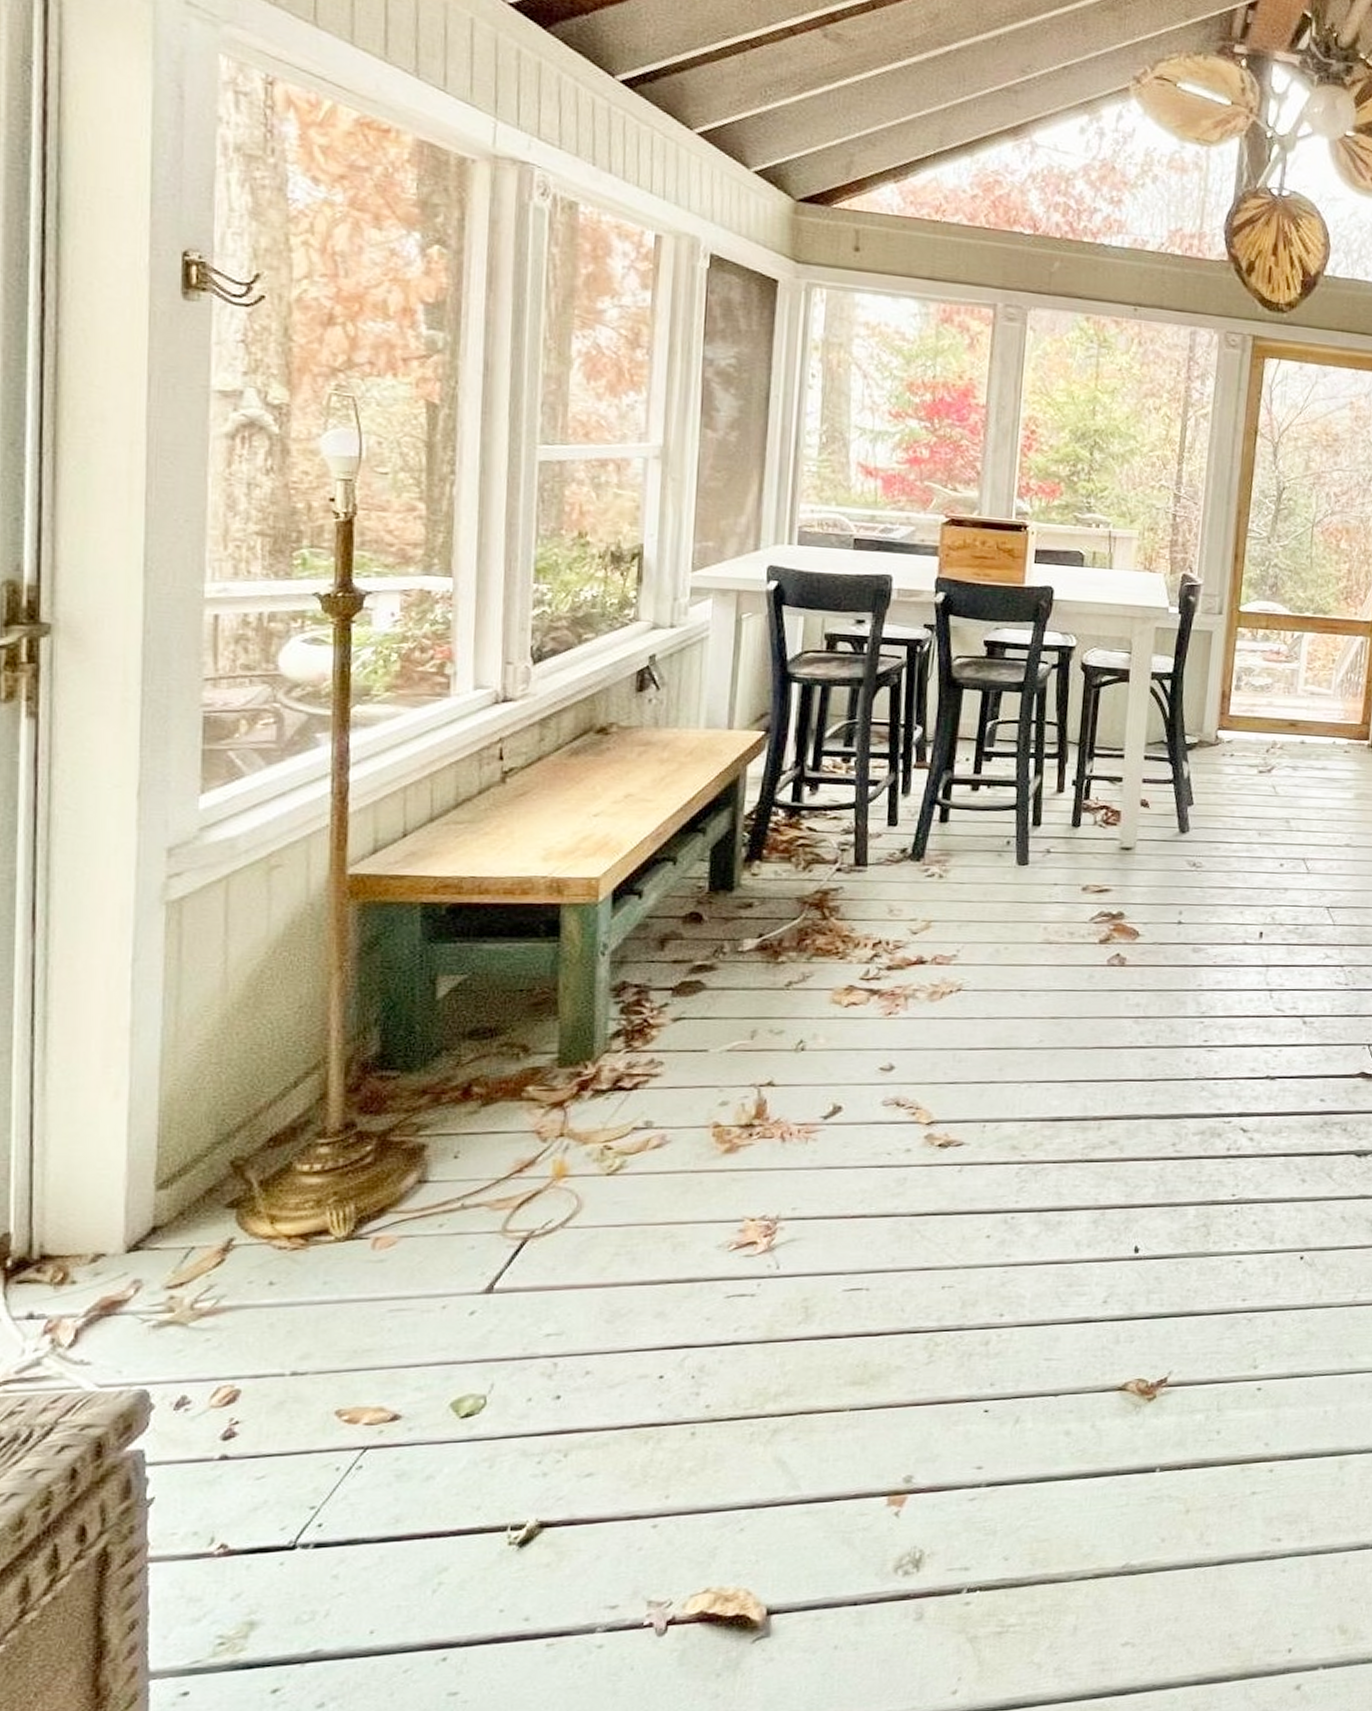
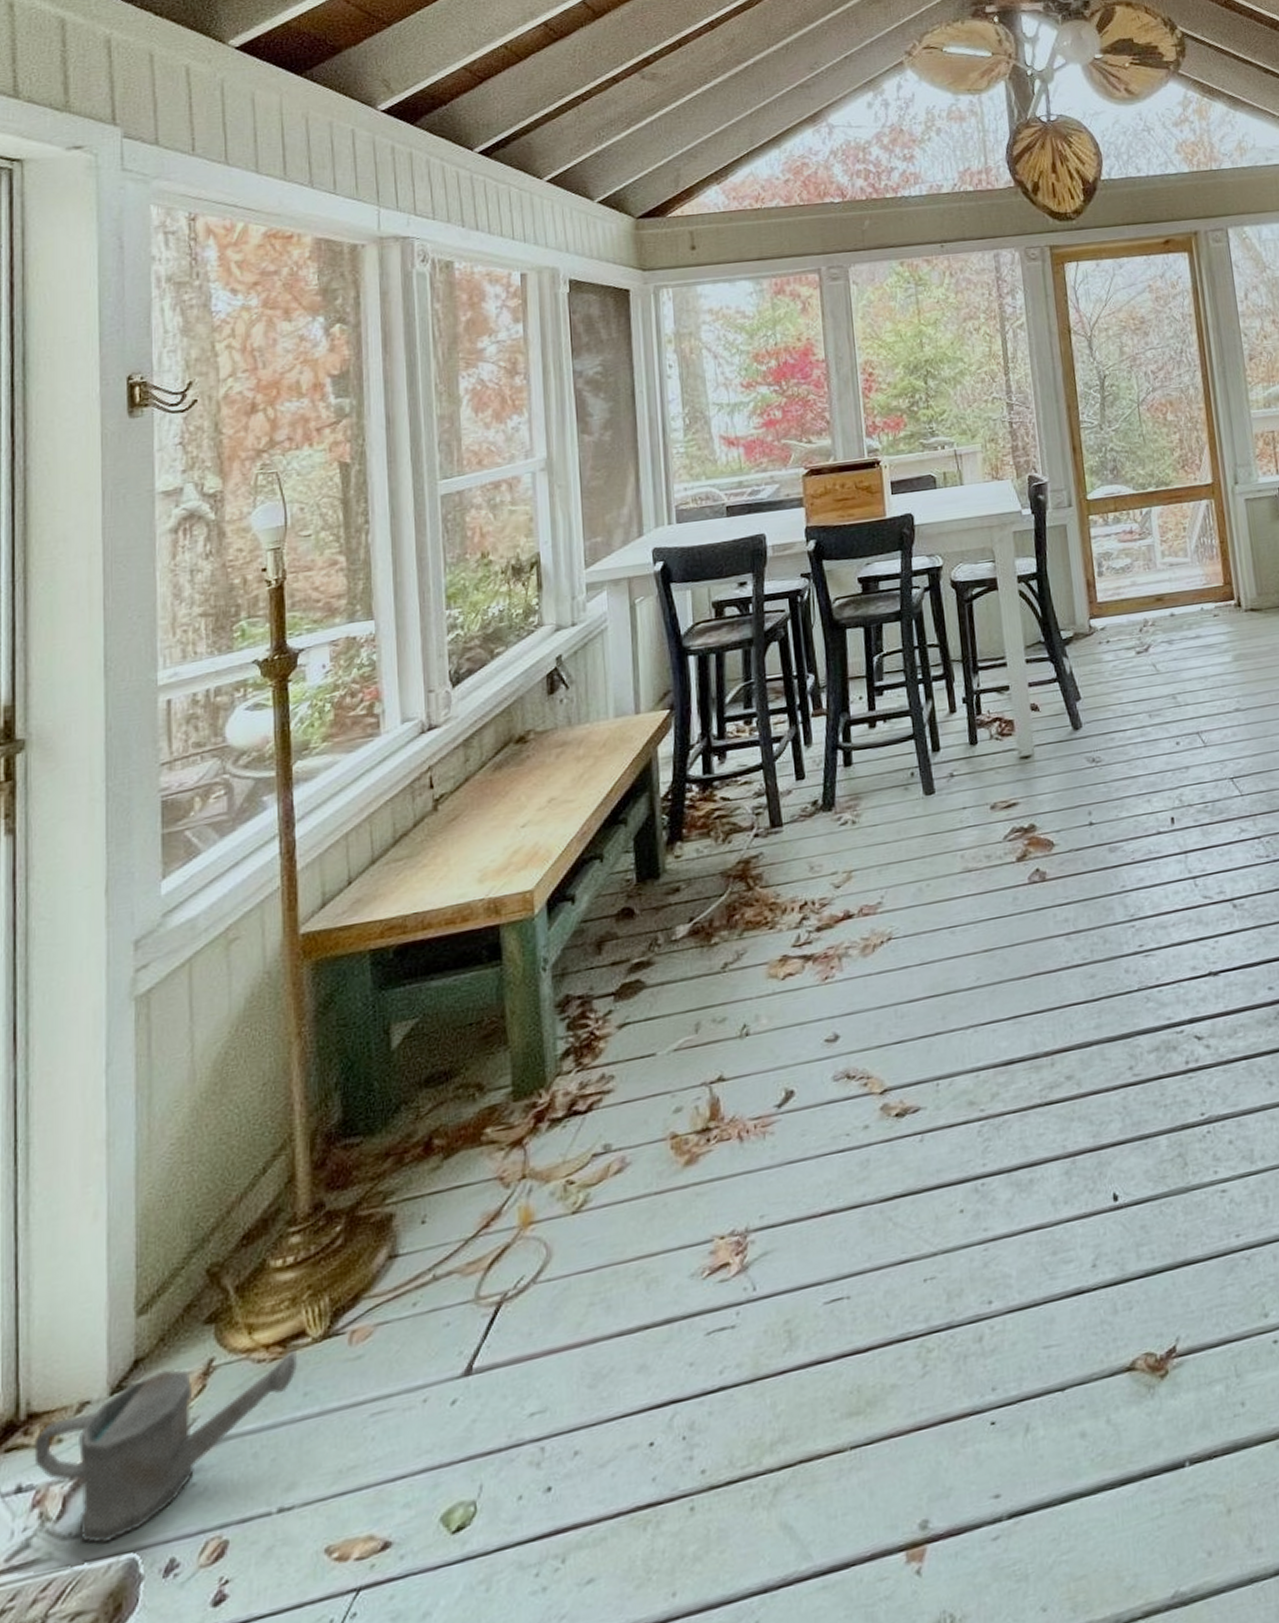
watering can: none [46,1240,320,1374] -> present [34,1349,298,1545]

